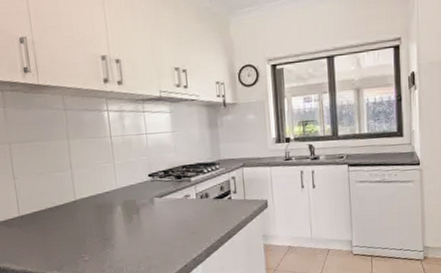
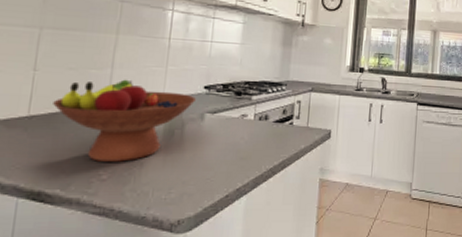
fruit bowl: none [34,177,144,247] -> present [53,79,196,162]

